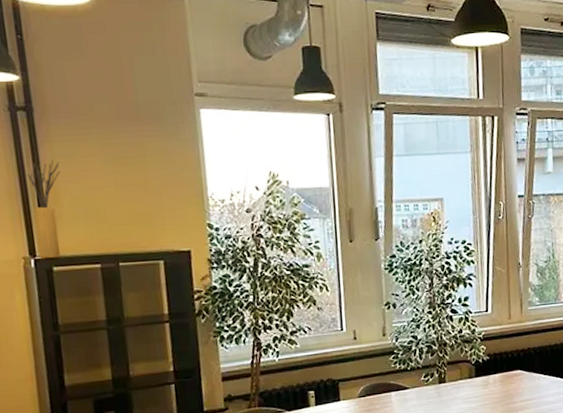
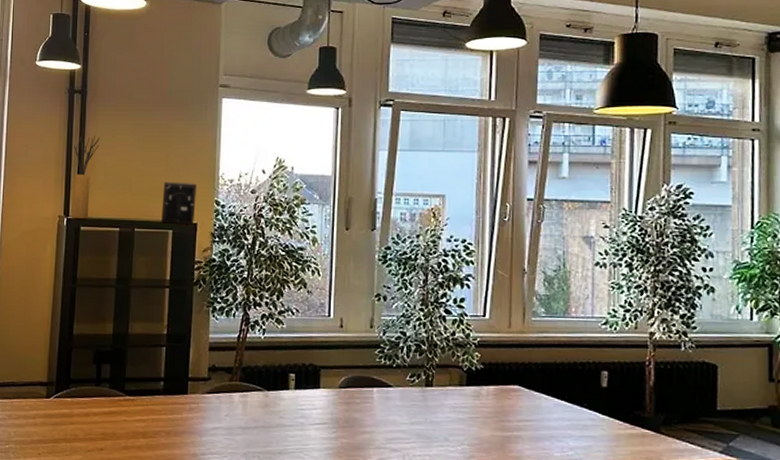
picture frame: none [145,206,187,255] -> present [161,182,196,225]

